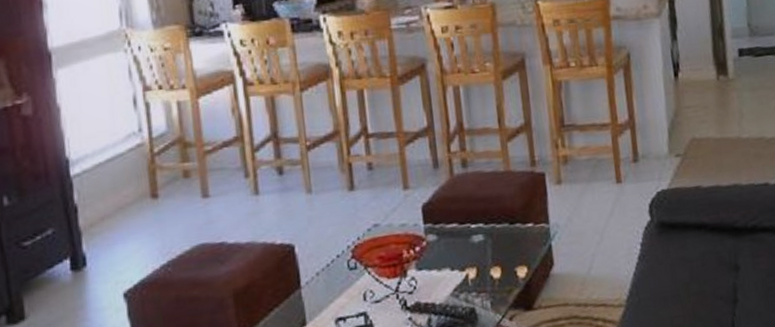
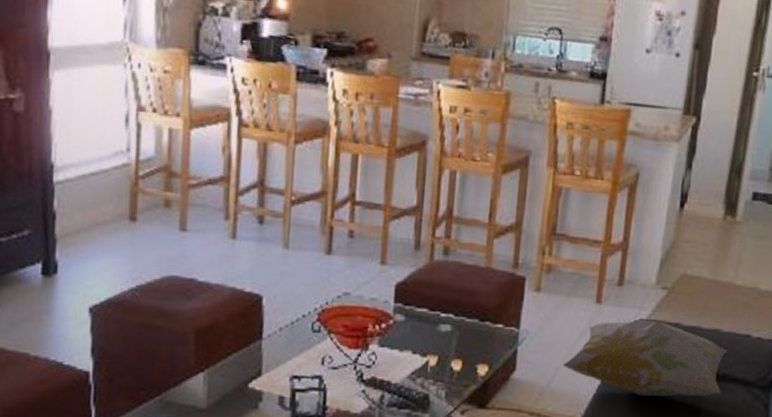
decorative pillow: none [597,188,754,264] -> present [562,319,727,397]

